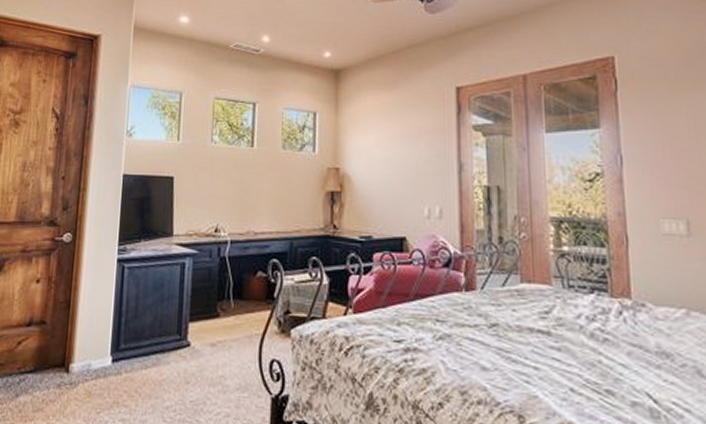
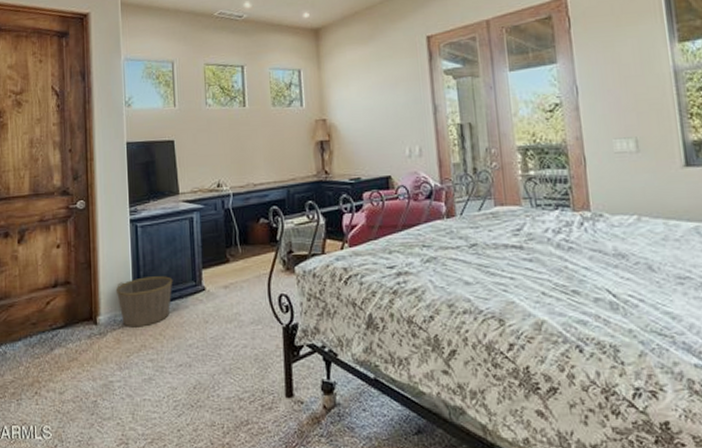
basket: none [94,324,156,381] -> present [117,276,173,328]

